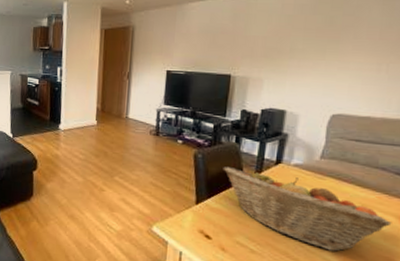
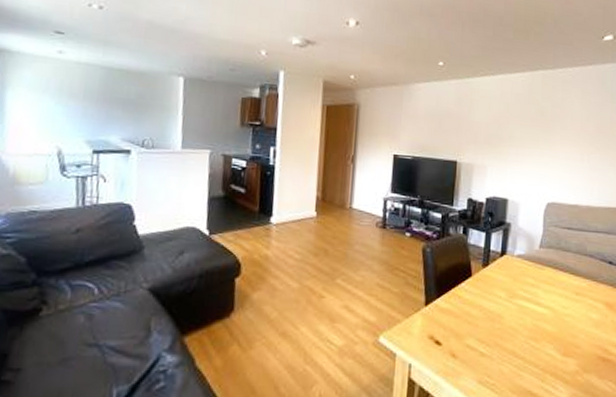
fruit basket: present [223,167,392,252] -> none [451,261,601,345]

